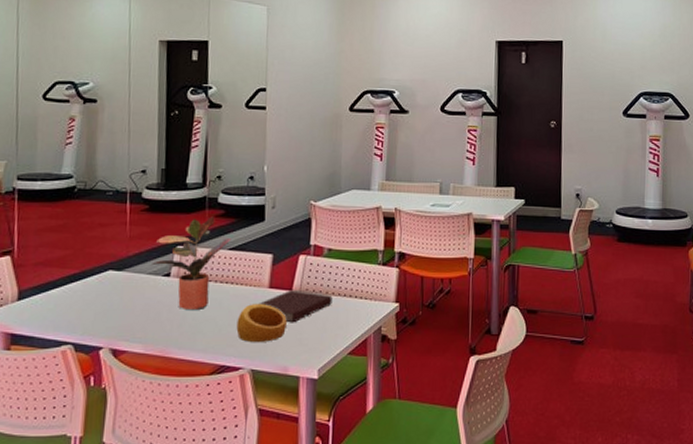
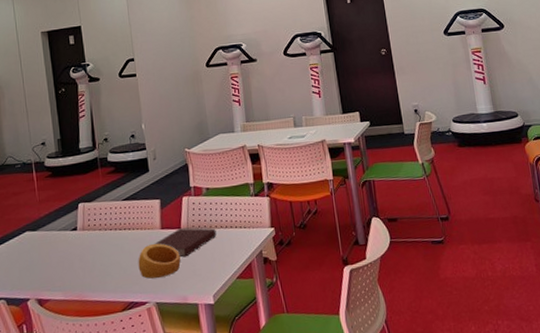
potted plant: present [152,216,232,309] -> none [60,174,124,257]

